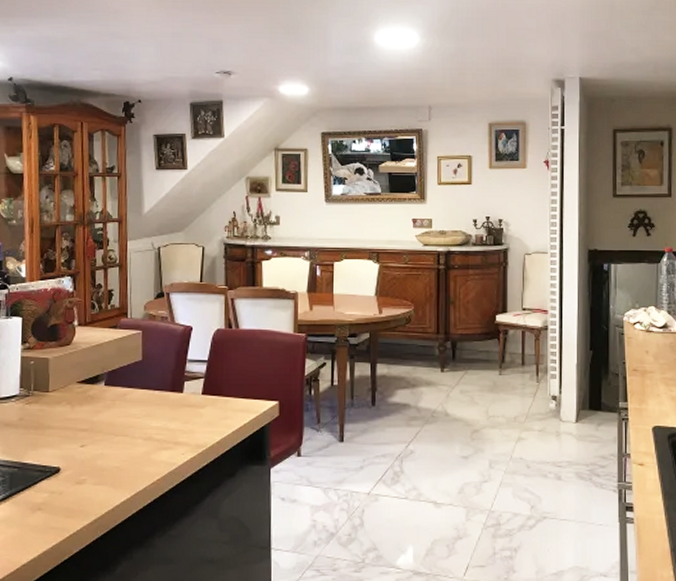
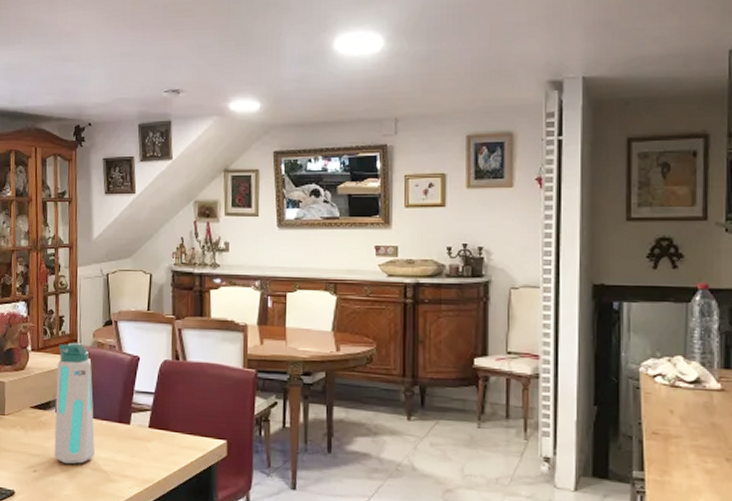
water bottle: none [103,315,147,436] -> present [54,342,96,465]

